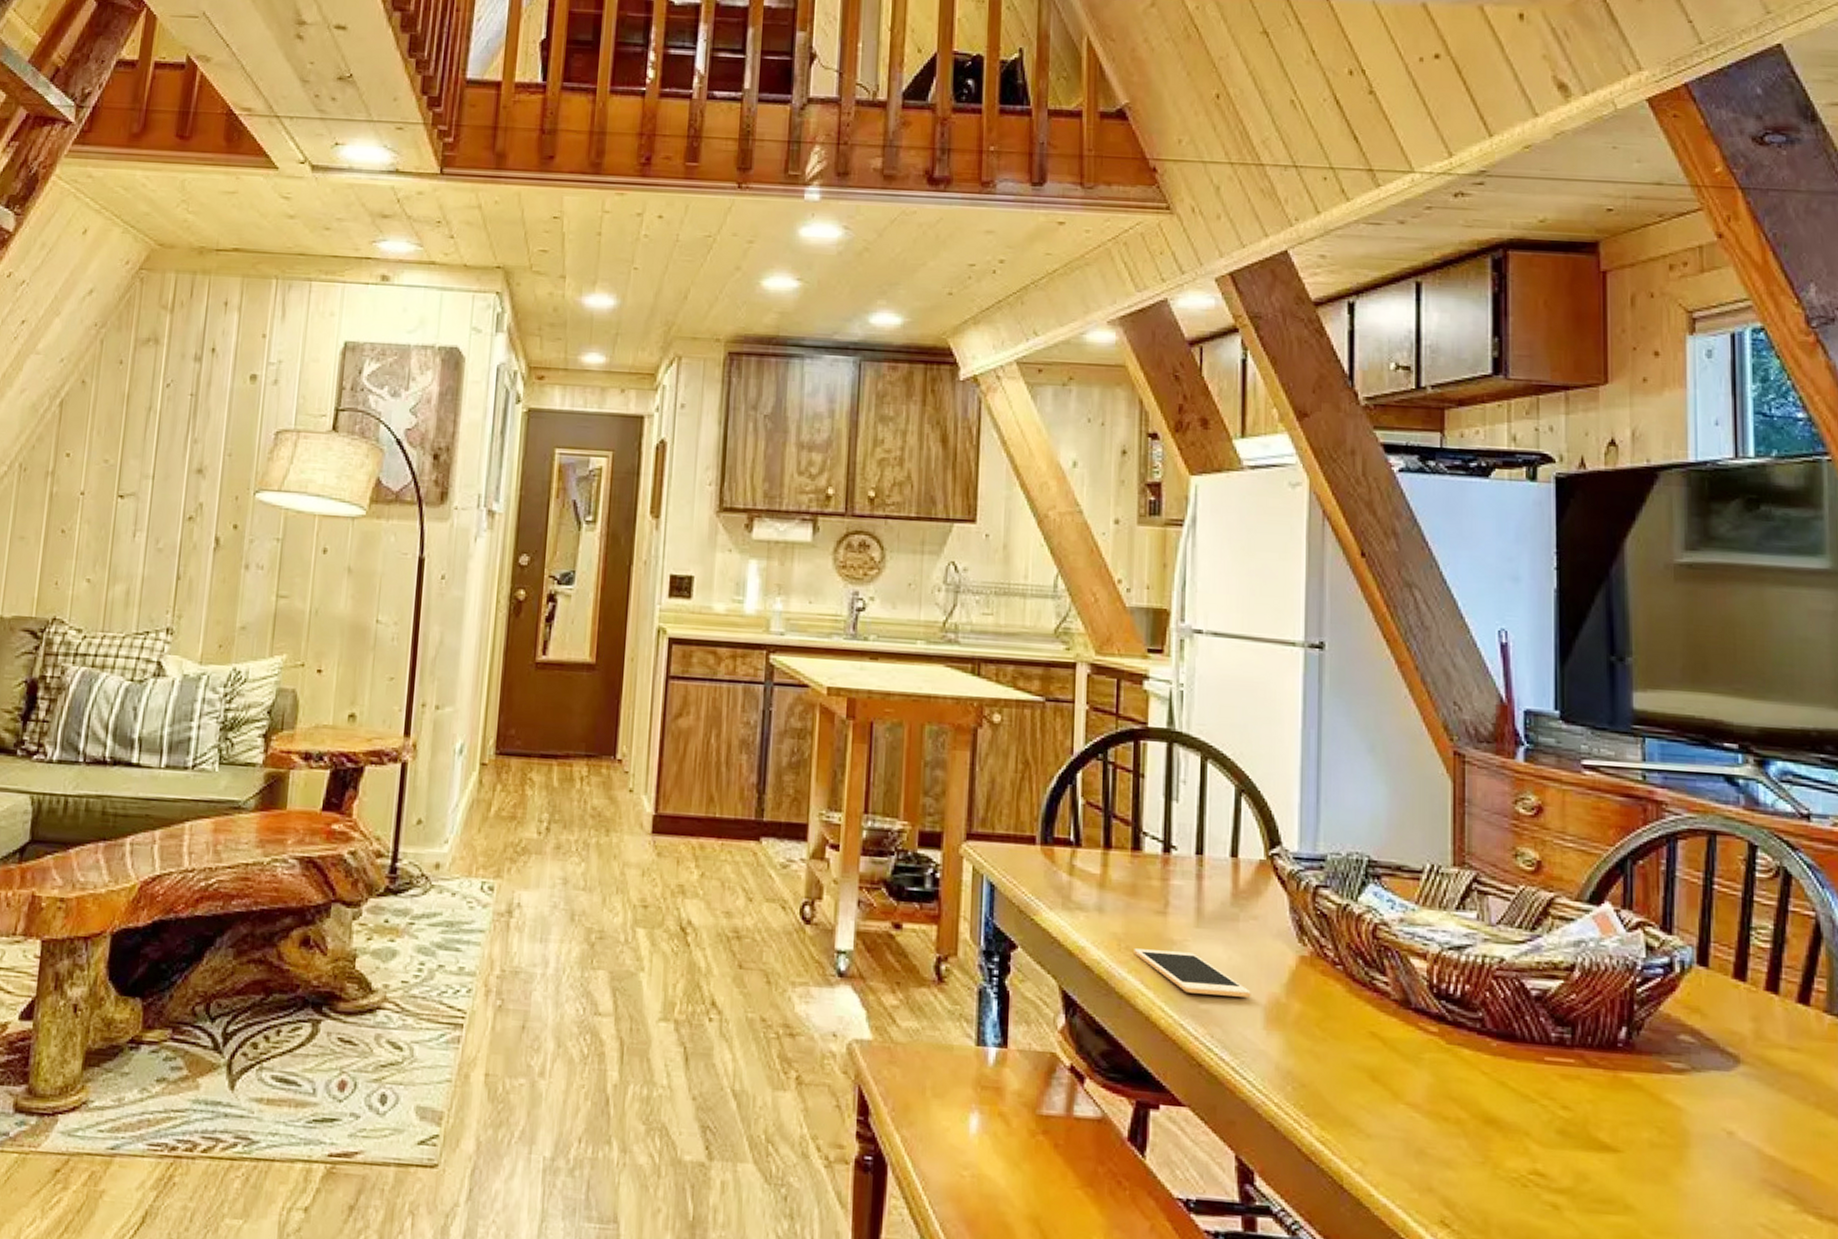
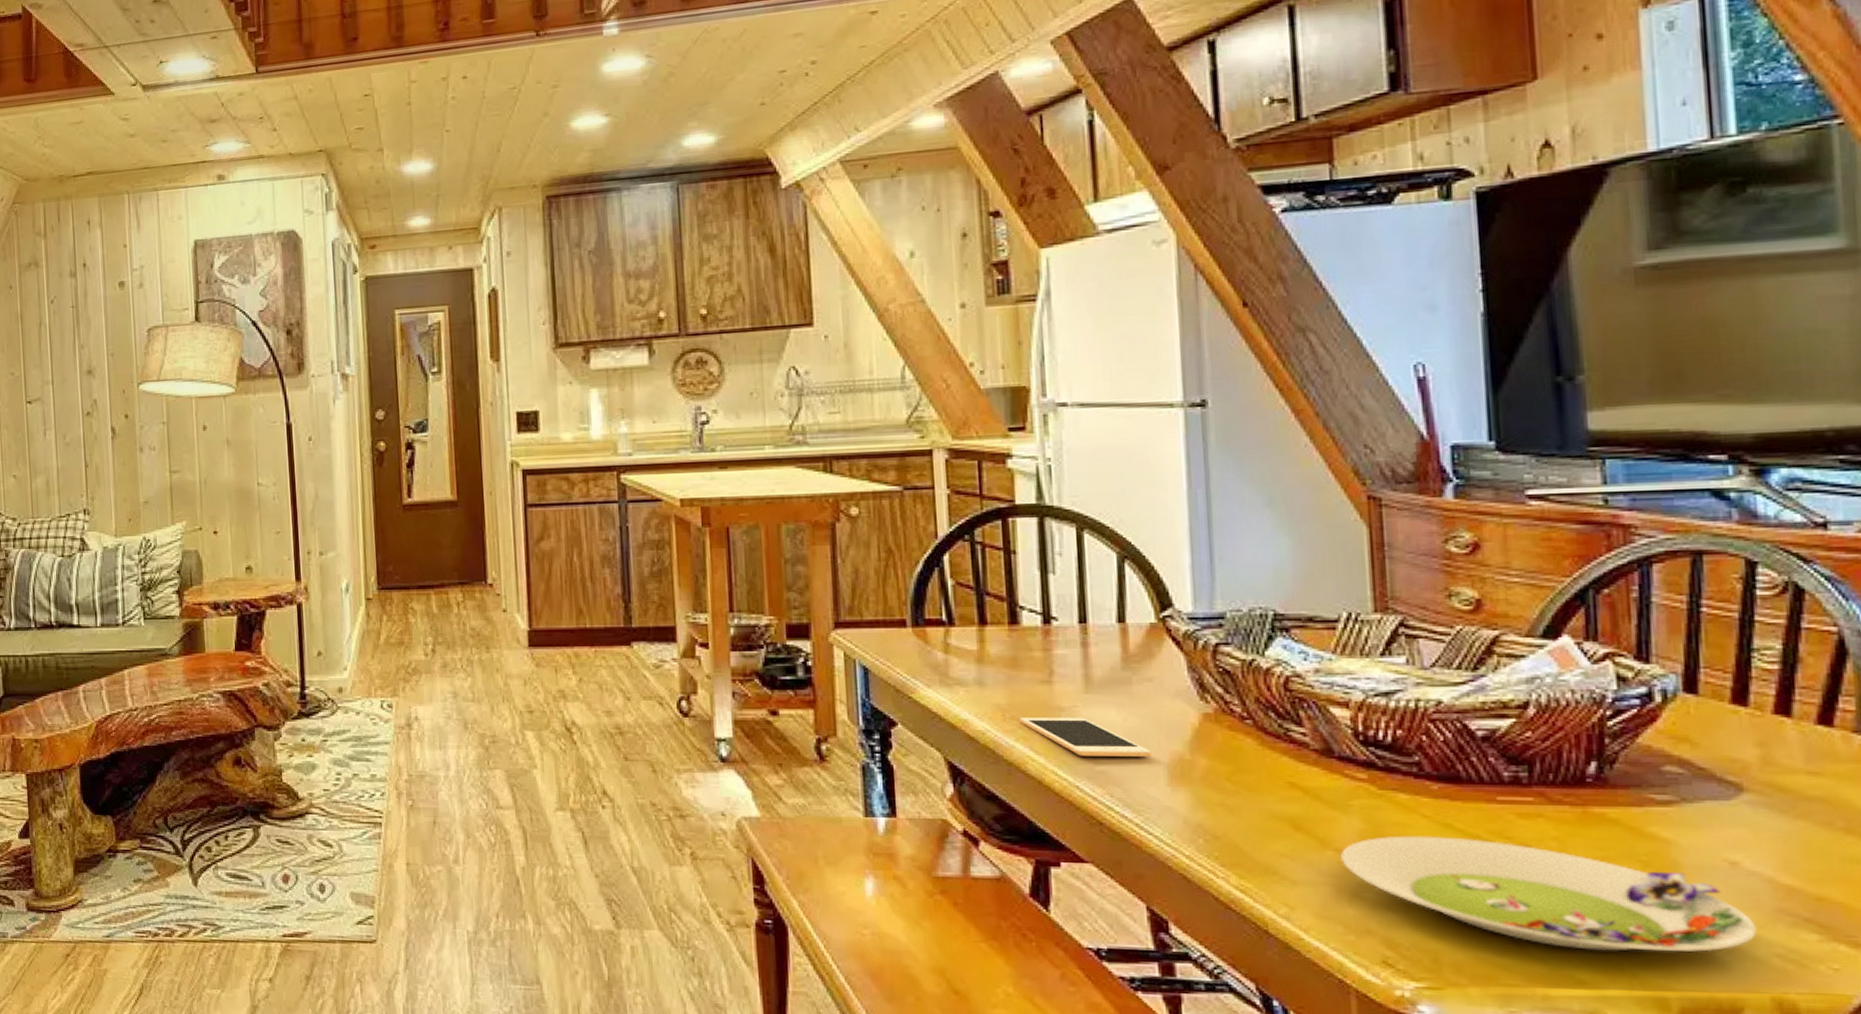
salad plate: none [1411,1092,1746,1220] -> present [1341,836,1757,952]

